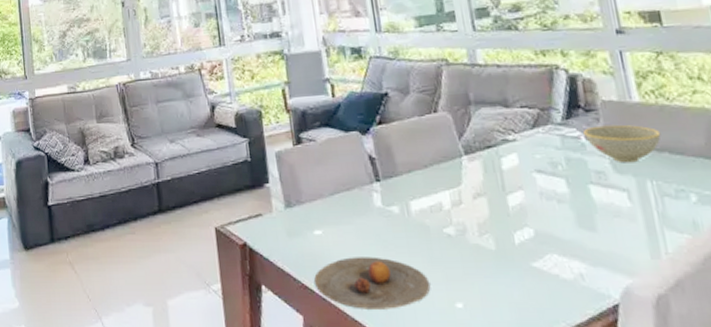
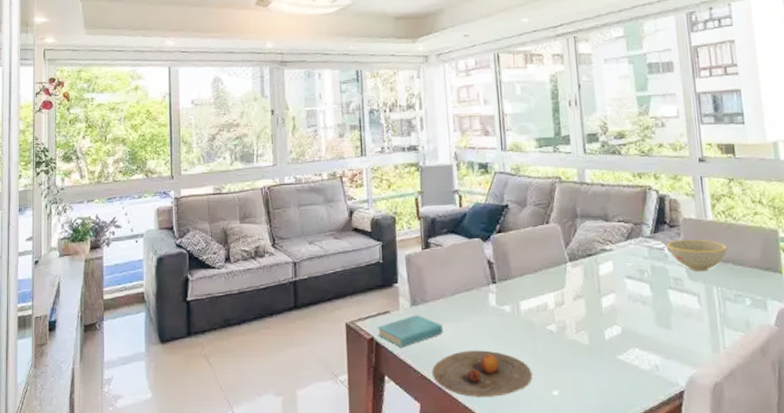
book: none [249,218,324,254] -> present [377,315,444,348]

